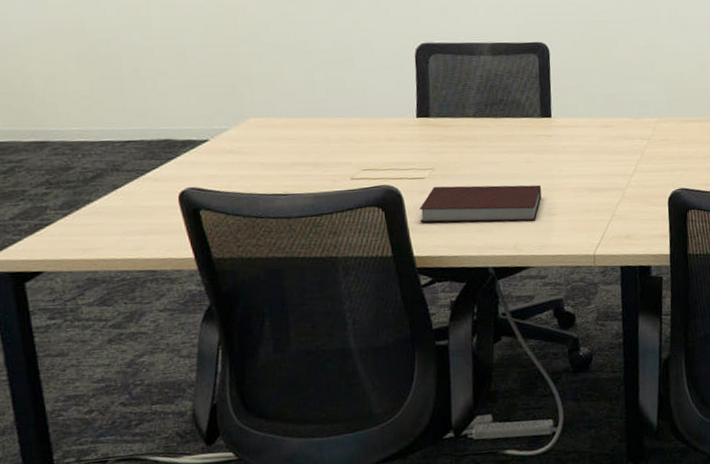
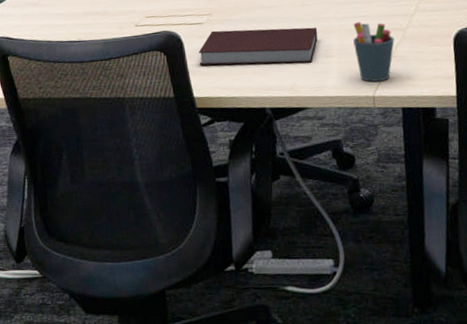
pen holder: none [576,180,615,241] -> present [353,21,395,82]

